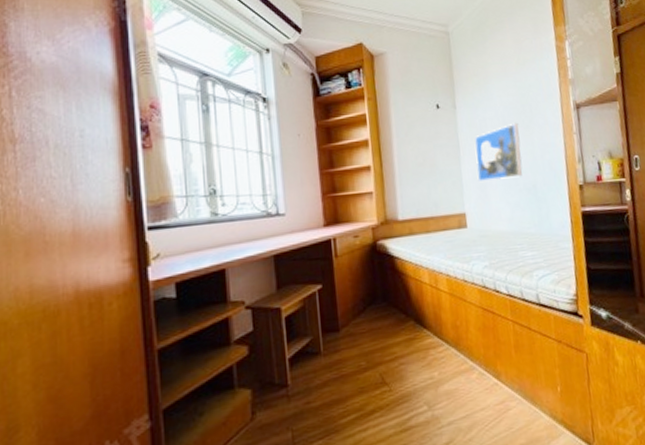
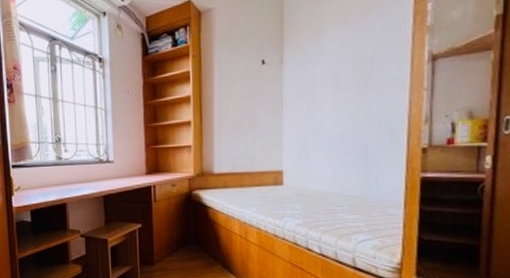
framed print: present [475,122,523,181] -> none [299,77,355,140]

